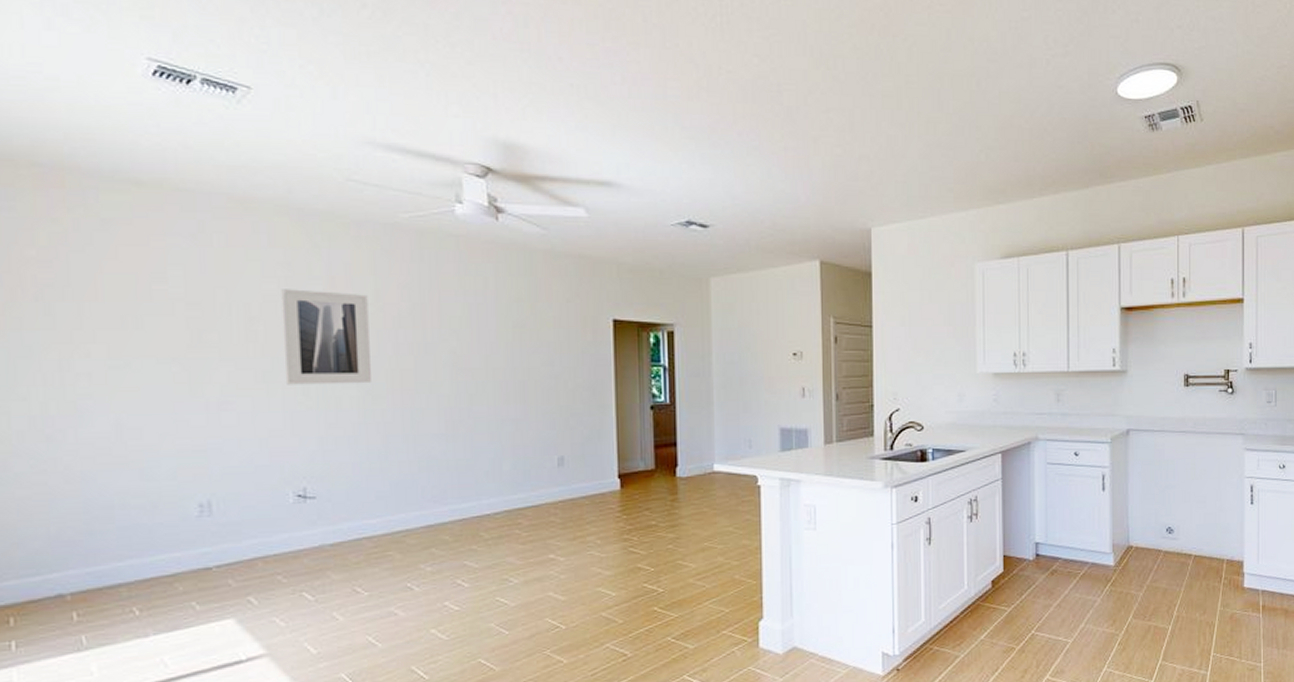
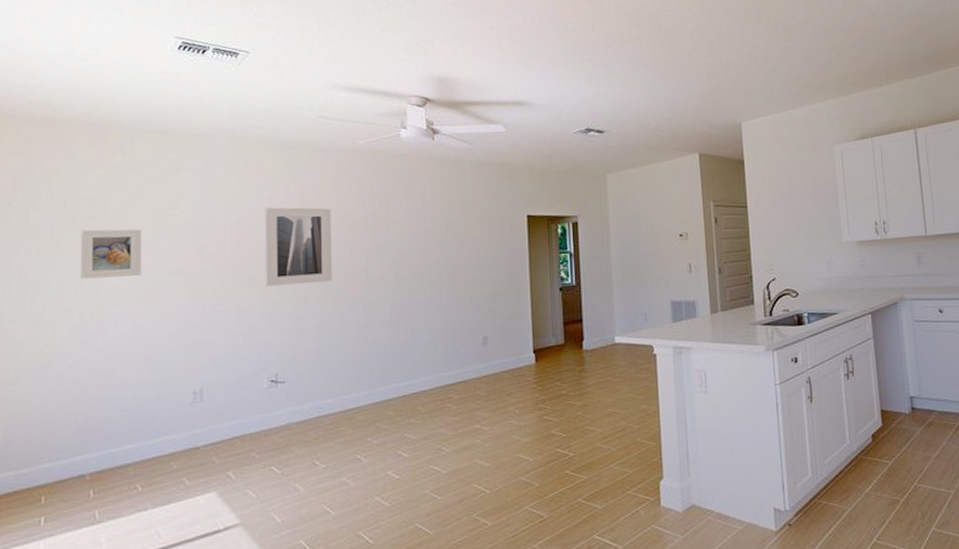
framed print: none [34,300,121,362] -> present [79,229,142,279]

